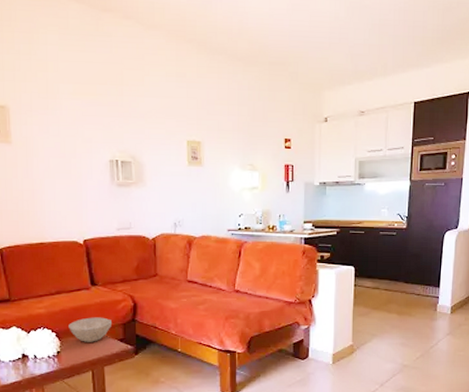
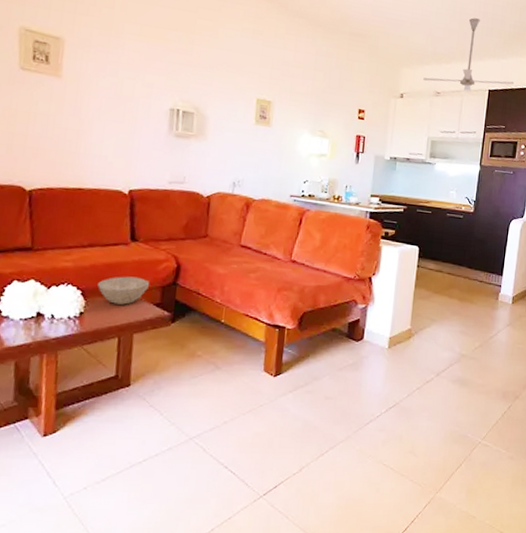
ceiling fan: none [346,28,441,106] -> present [423,18,515,92]

